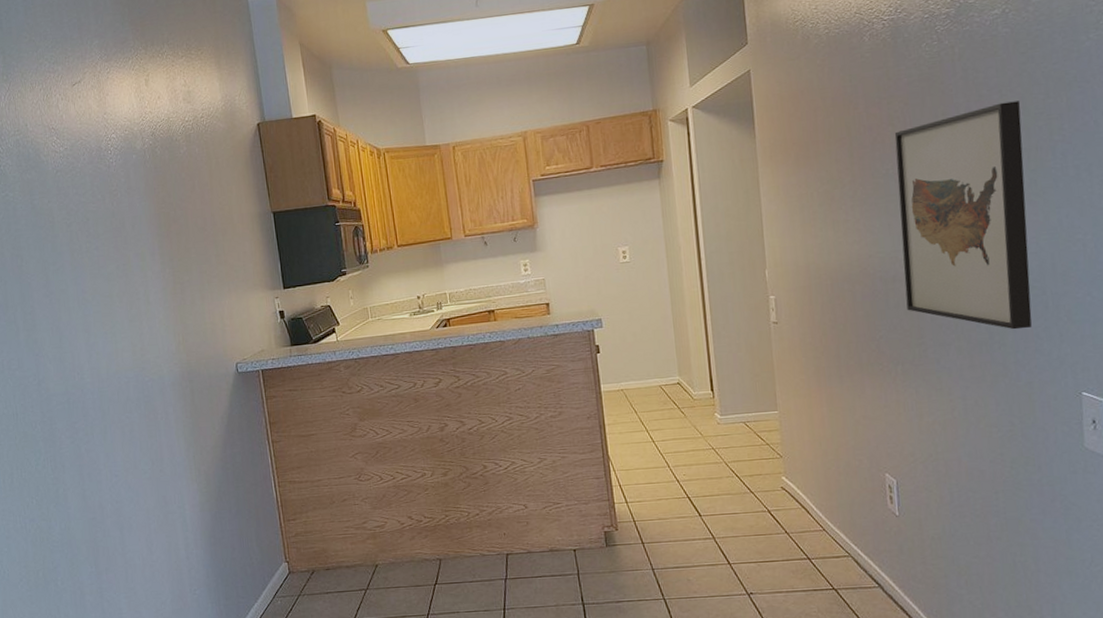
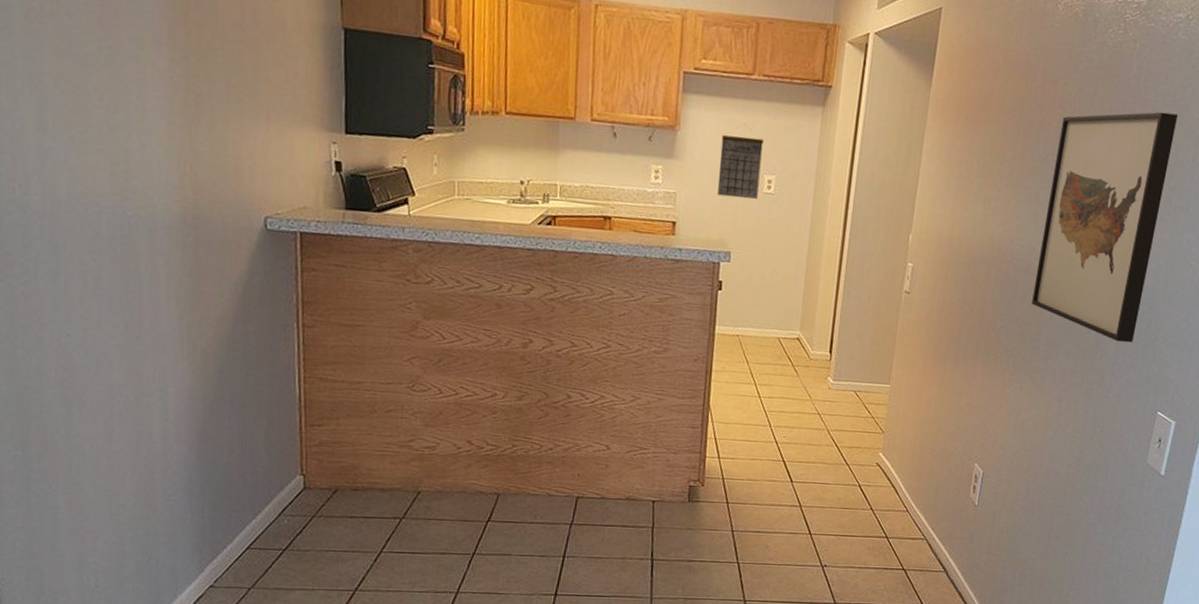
calendar: none [575,209,616,274] -> present [717,123,763,199]

